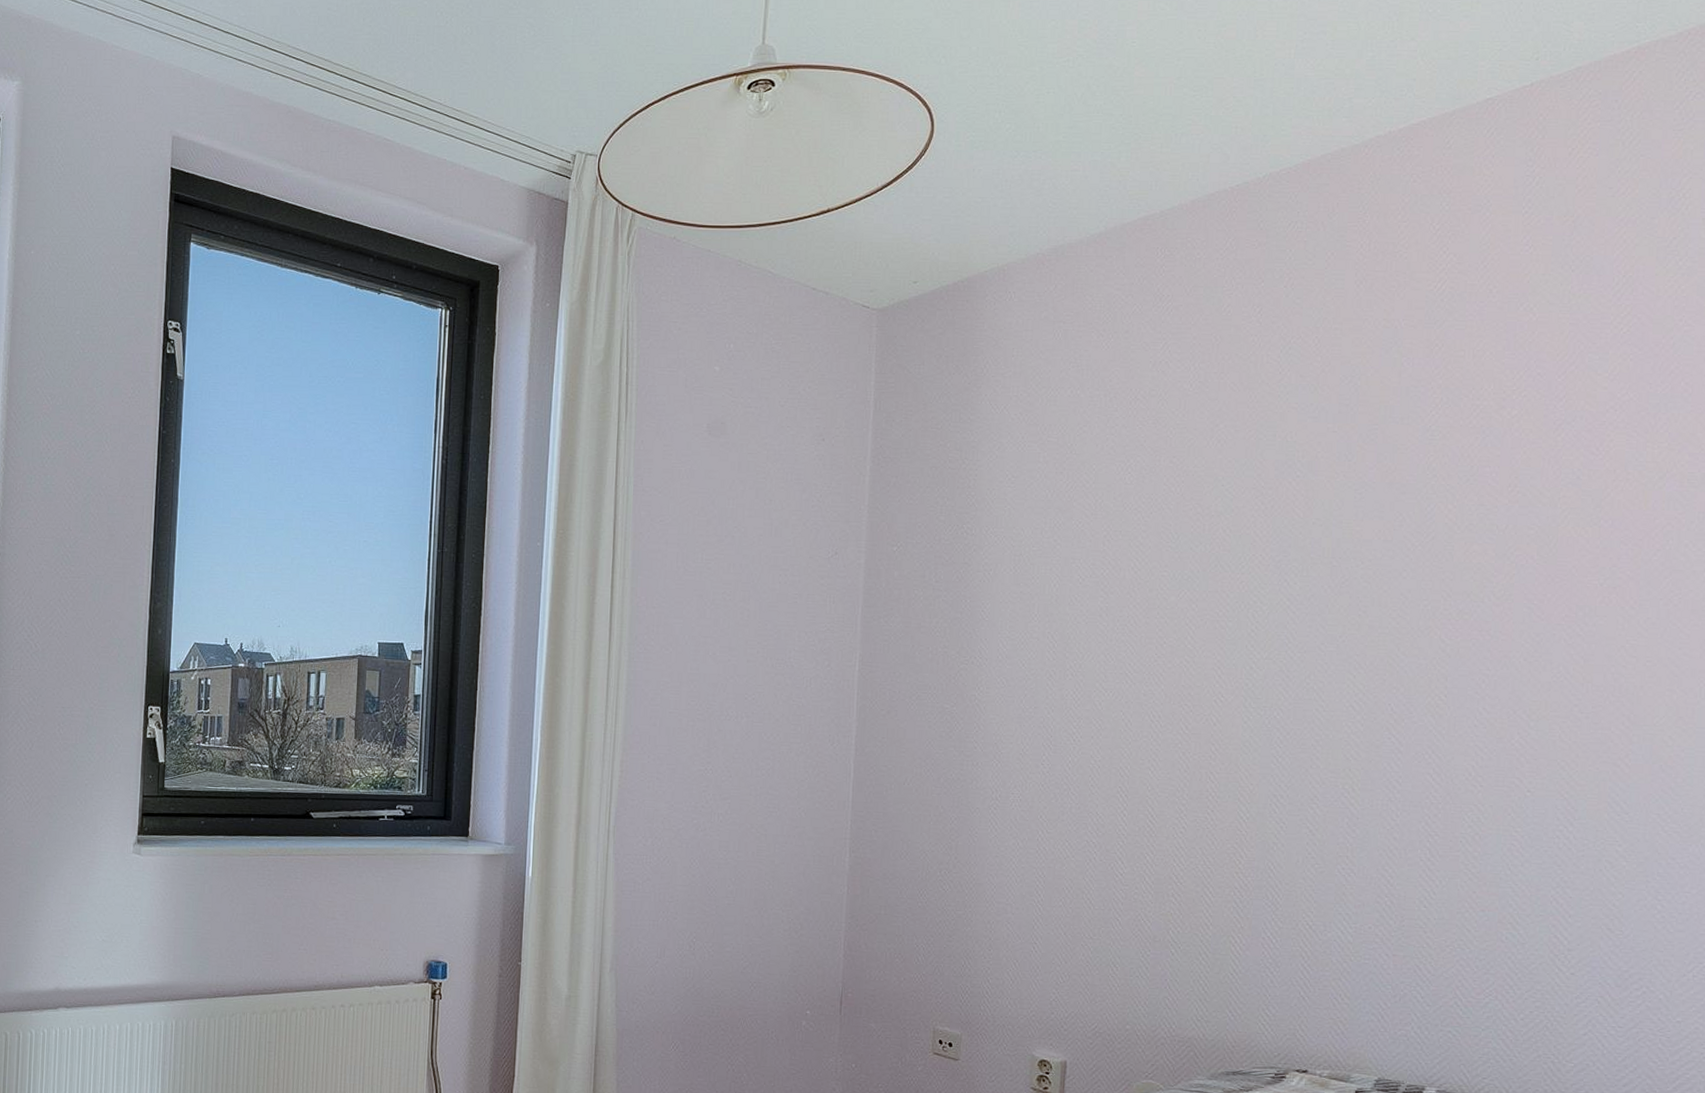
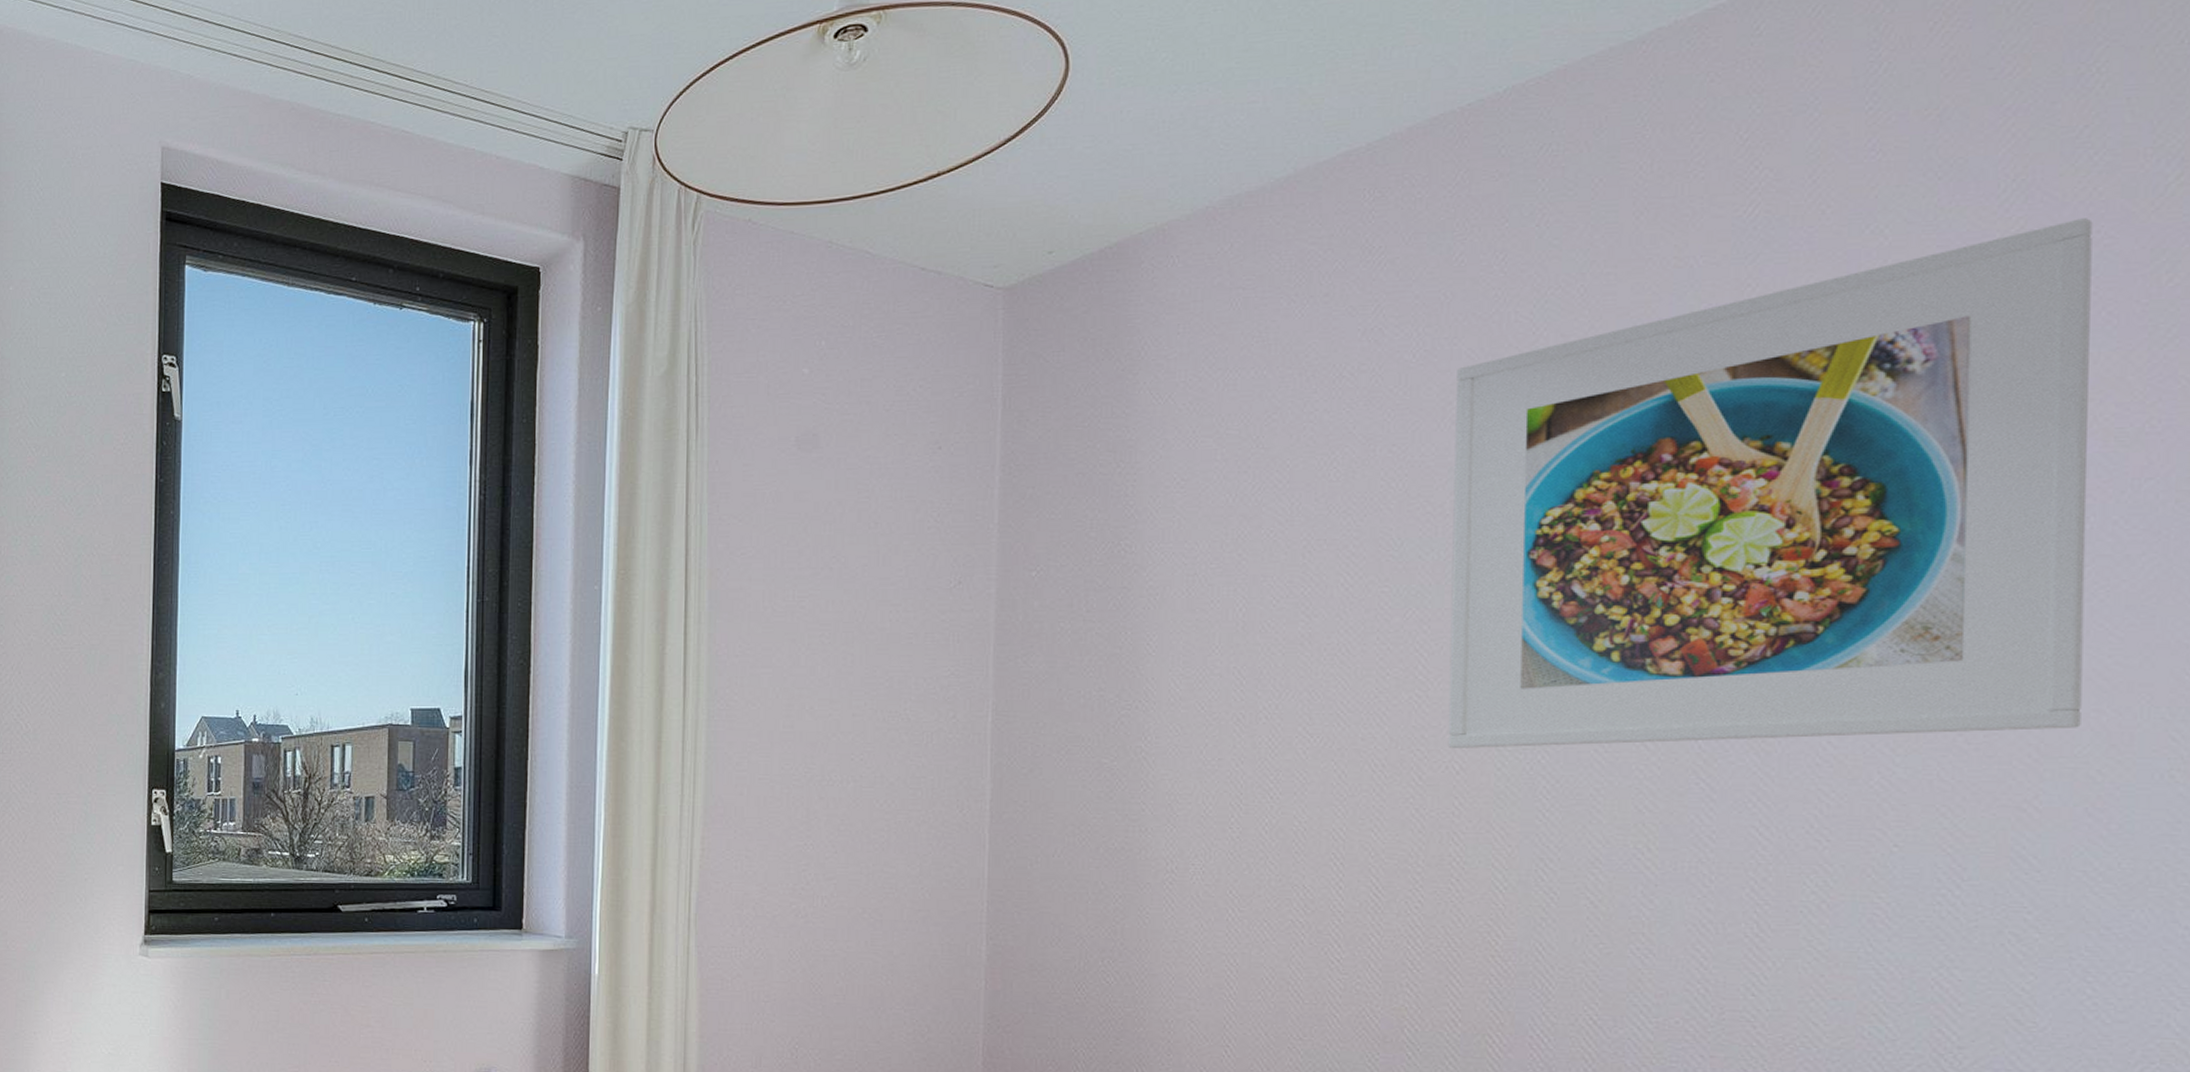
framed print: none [1208,309,1677,705] -> present [1447,218,2093,749]

